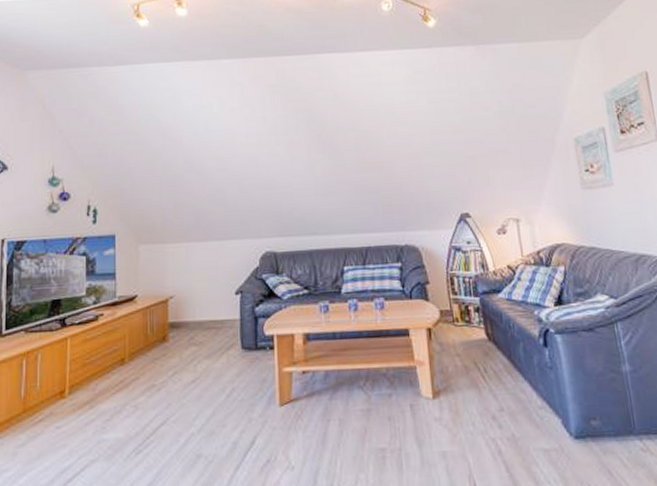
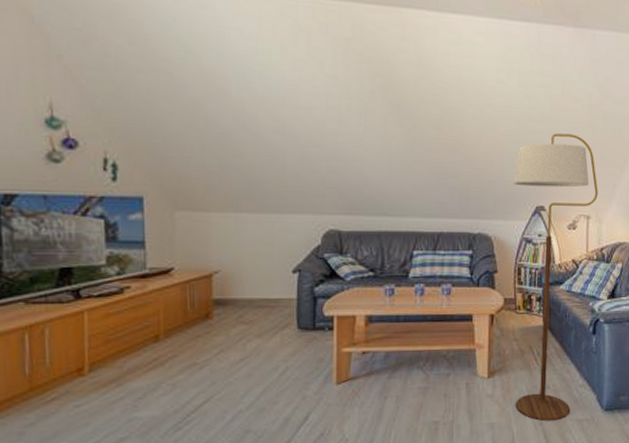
floor lamp: none [434,141,533,451] -> present [513,133,598,421]

